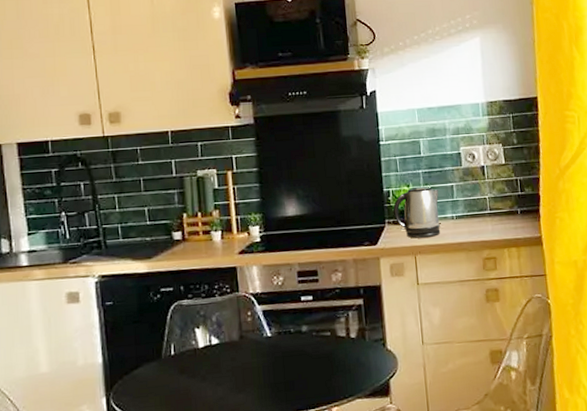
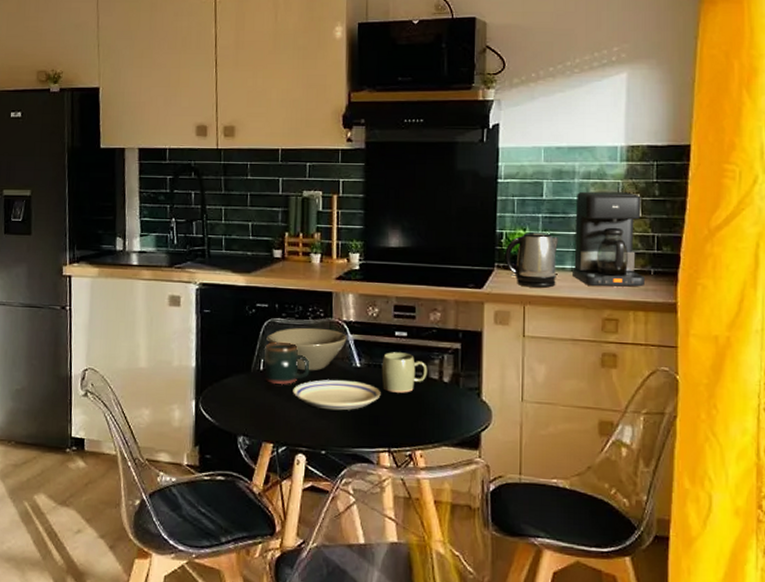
mug: none [173,323,222,367] -> present [263,342,310,385]
bowl: none [174,303,256,349] -> present [266,327,347,371]
plate: none [207,350,294,384] -> present [293,380,381,411]
mug: none [291,315,335,356] -> present [381,352,428,393]
coffee maker: none [450,143,515,231] -> present [573,191,646,287]

